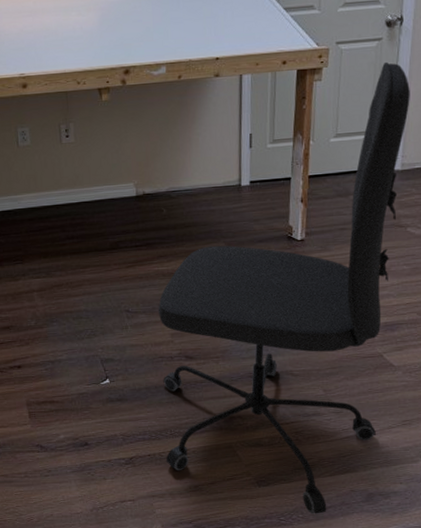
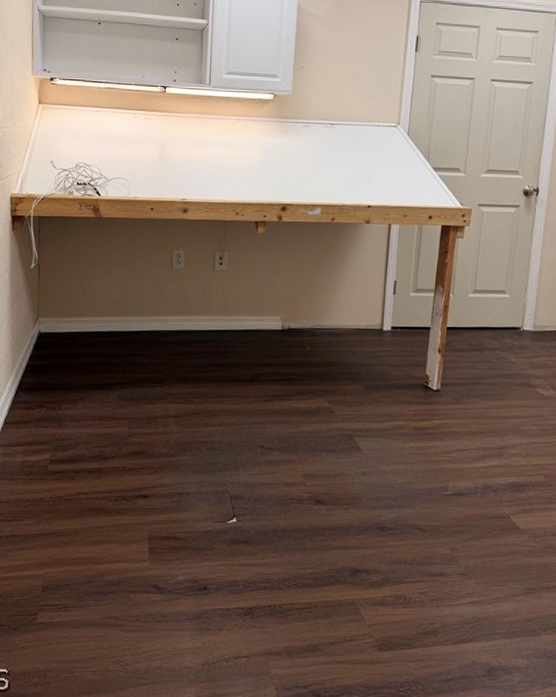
office chair: present [158,61,410,514] -> none [287,227,543,687]

